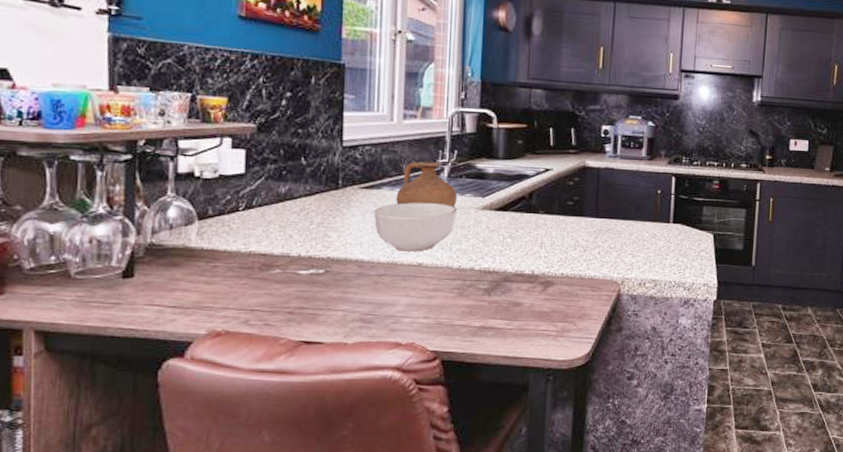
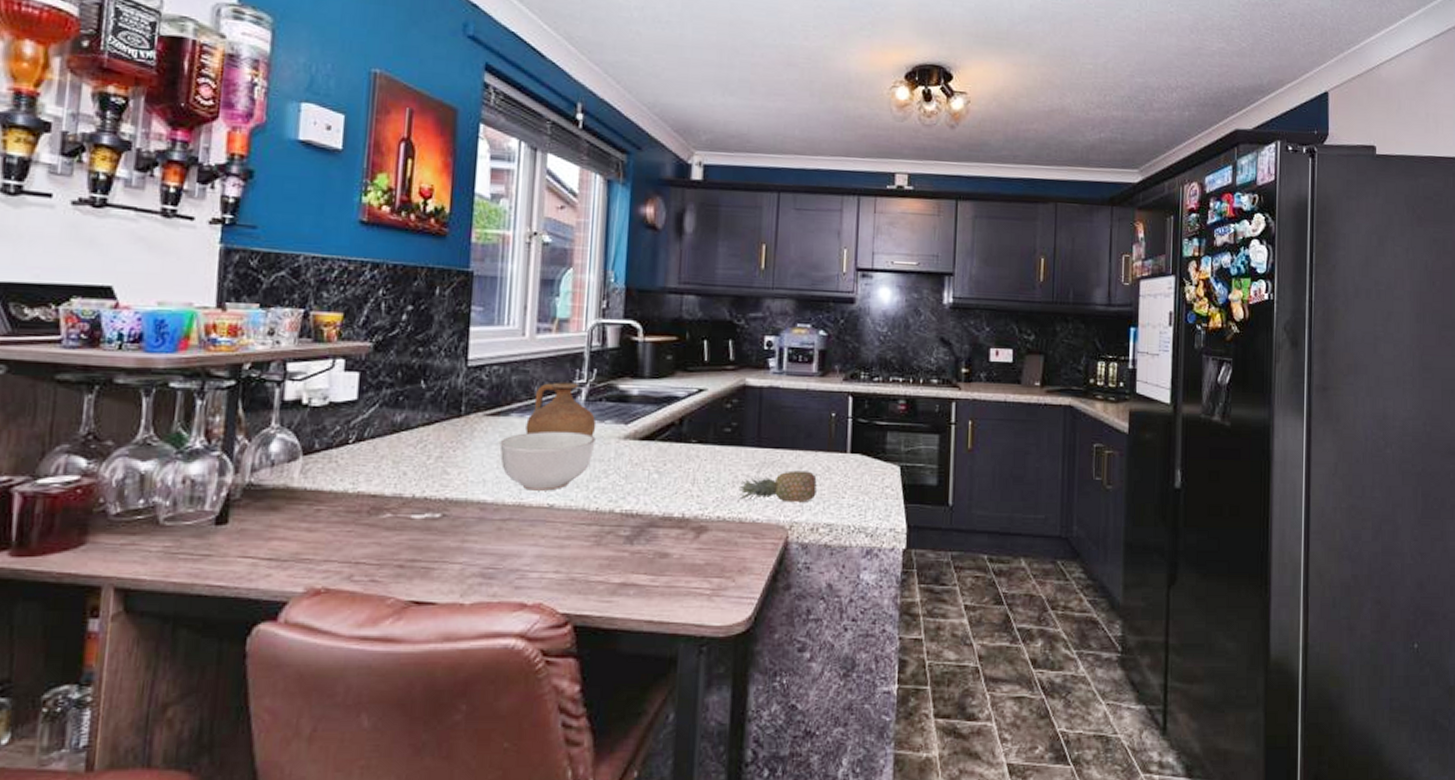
fruit: none [579,237,645,263] -> present [738,470,818,503]

